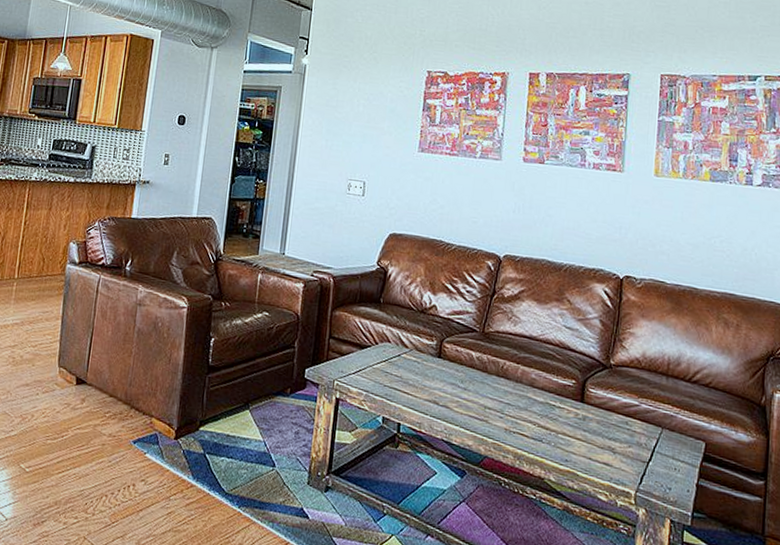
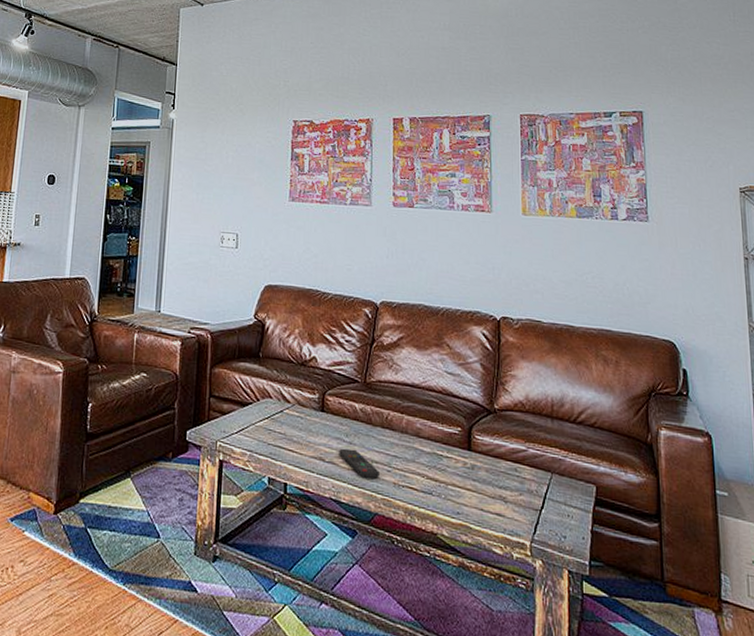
remote control: none [453,393,492,424] -> present [339,448,379,479]

